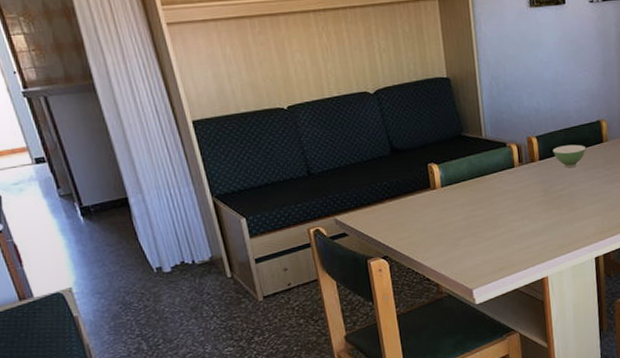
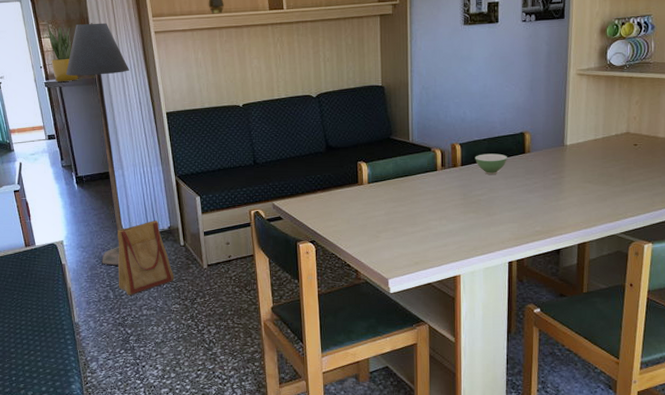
planter: none [13,19,69,91] -> present [44,26,78,83]
floor lamp: none [51,13,151,312] -> present [66,22,129,266]
shopping bag: none [144,251,224,344] -> present [118,221,174,295]

